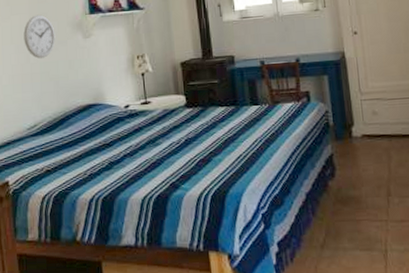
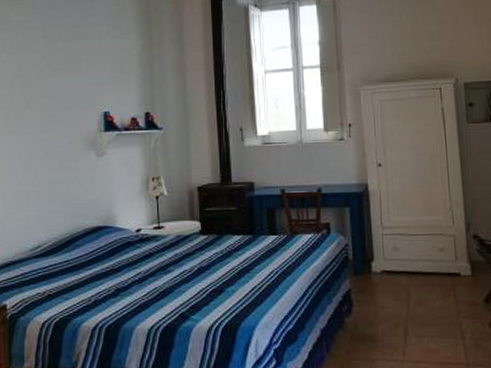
wall clock: present [23,14,56,59] -> none [32,129,67,176]

